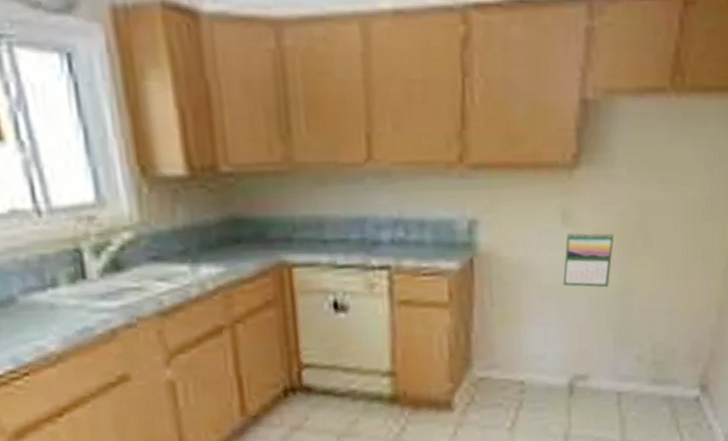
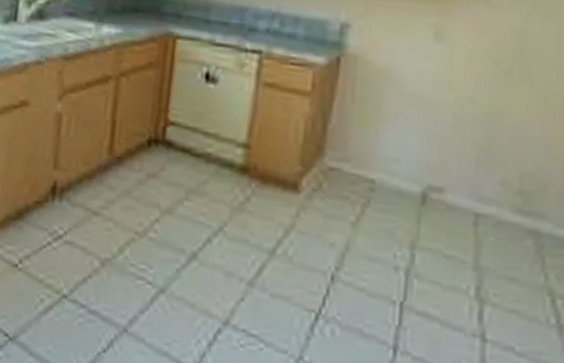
calendar: present [563,232,614,288] -> none [428,49,489,107]

